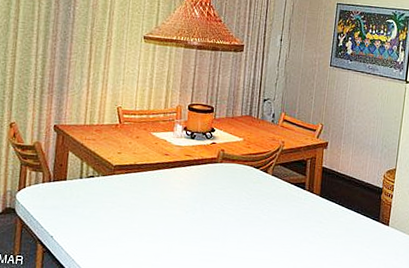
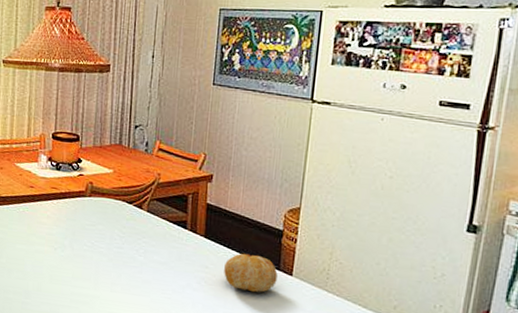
fruit: none [335,208,377,242] -> present [224,253,278,293]

